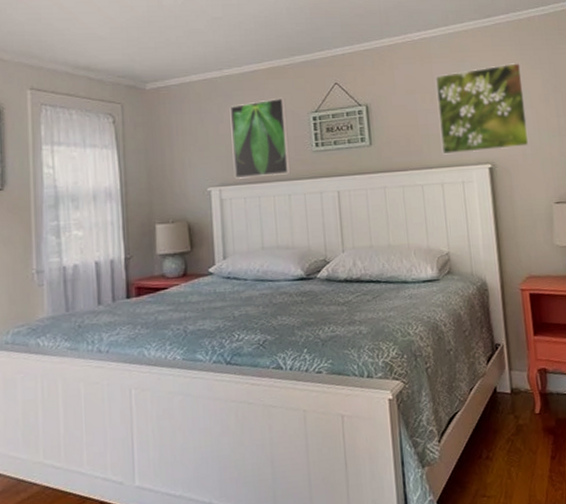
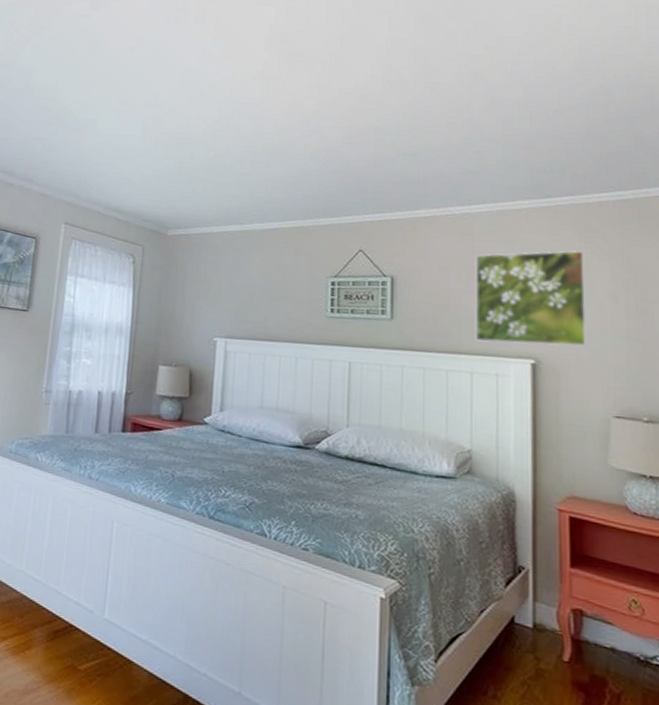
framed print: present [230,97,291,179] -> none [242,258,304,337]

